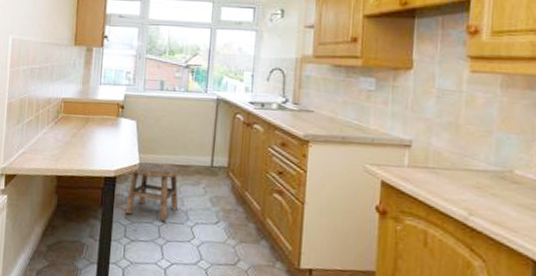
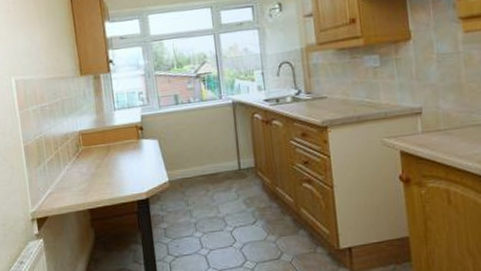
stool: present [125,162,181,220] -> none [162,175,215,231]

